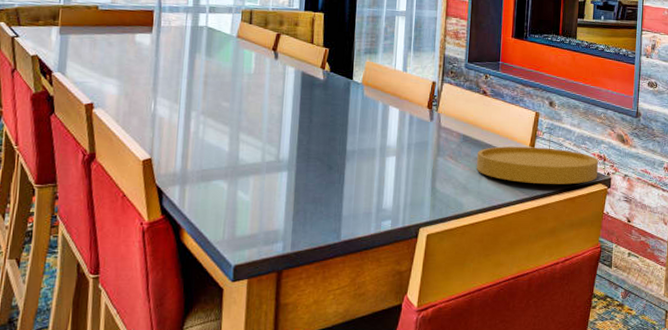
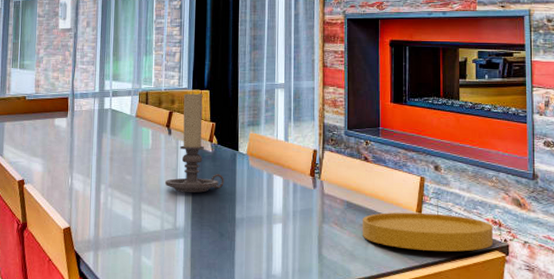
candle holder: none [269,13,336,123] -> present [165,91,224,193]

